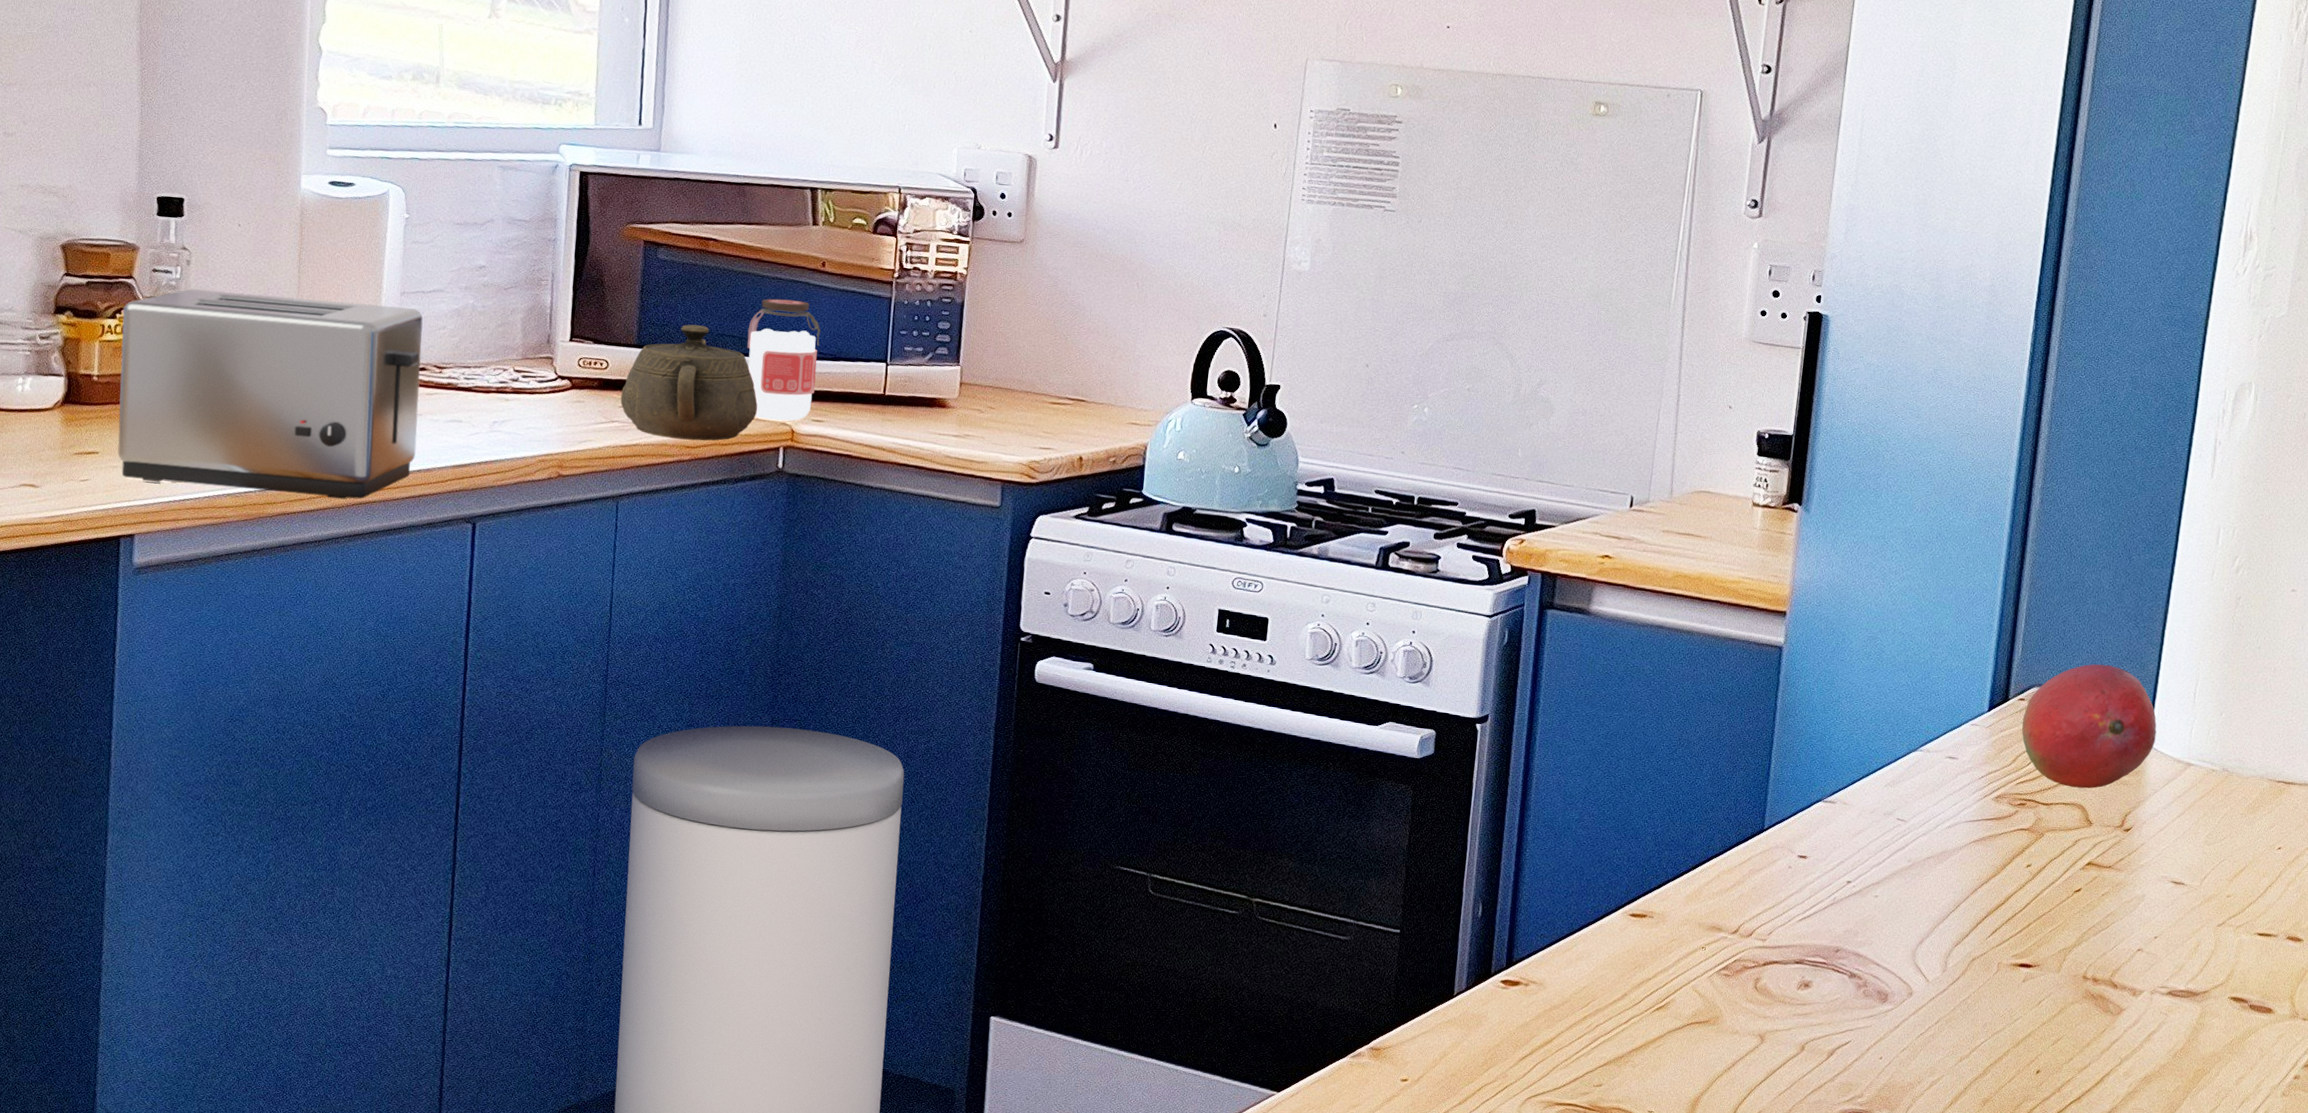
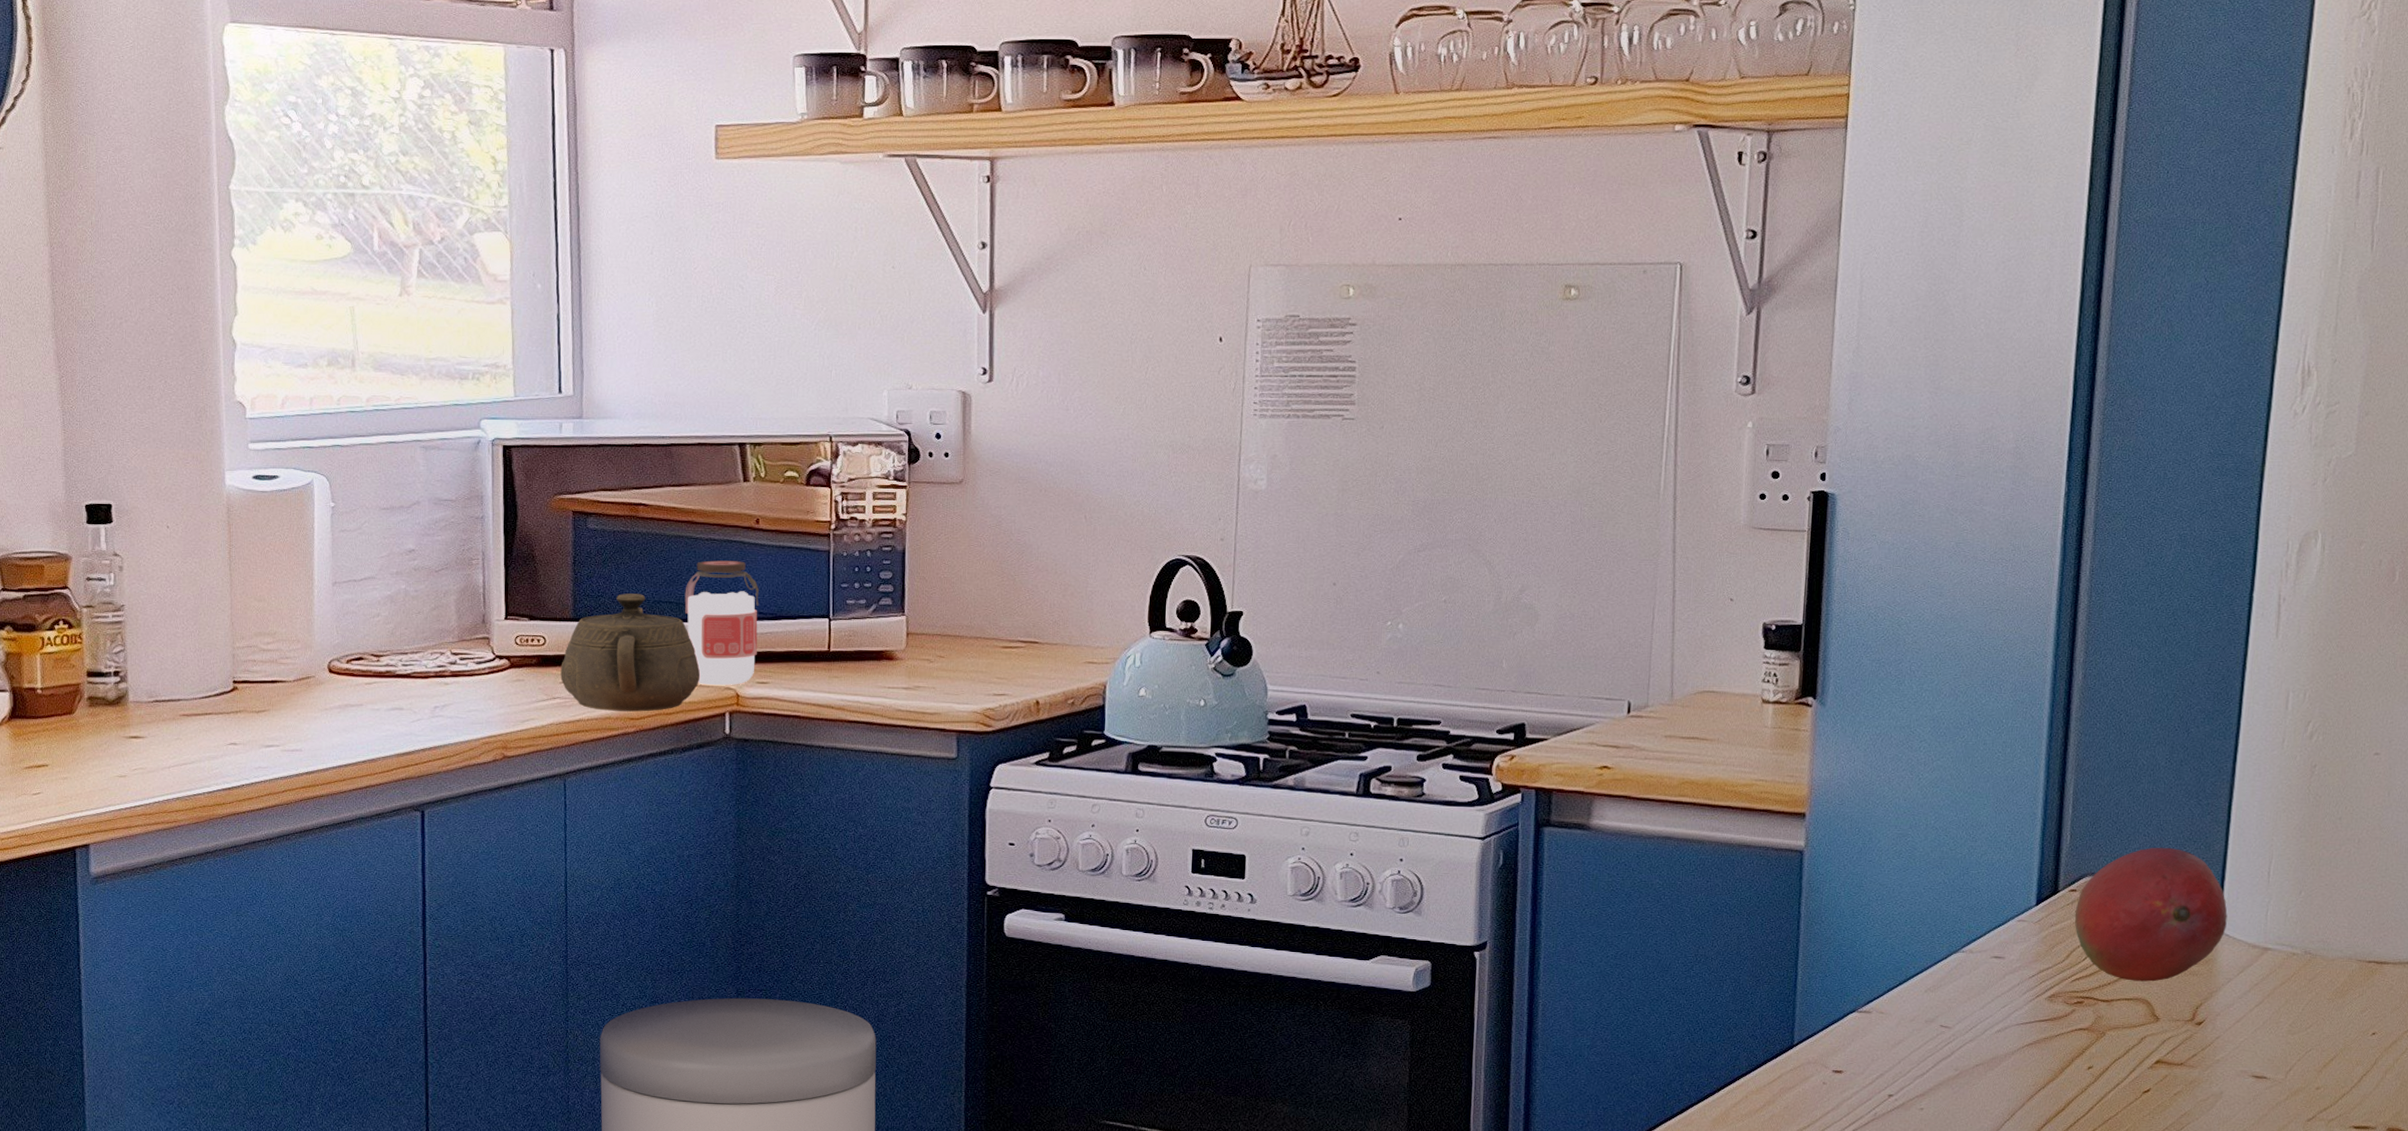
toaster: present [117,289,423,500] -> none [60,595,359,796]

